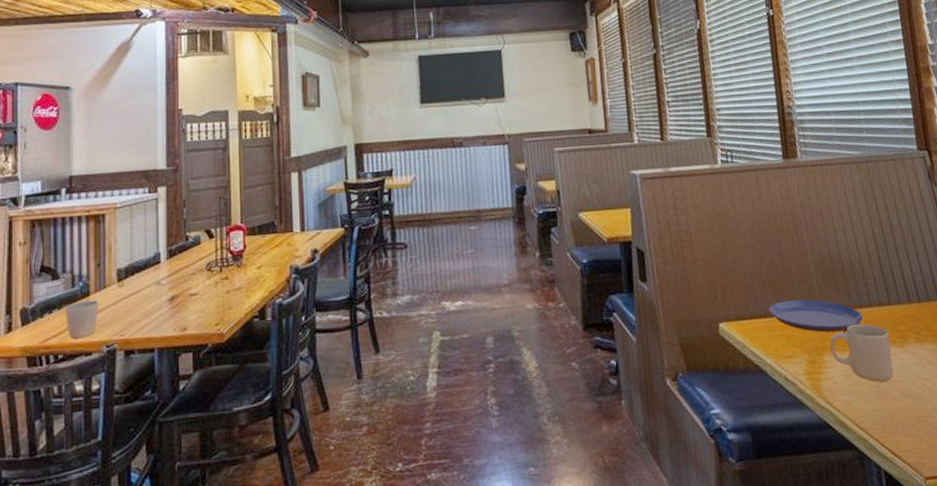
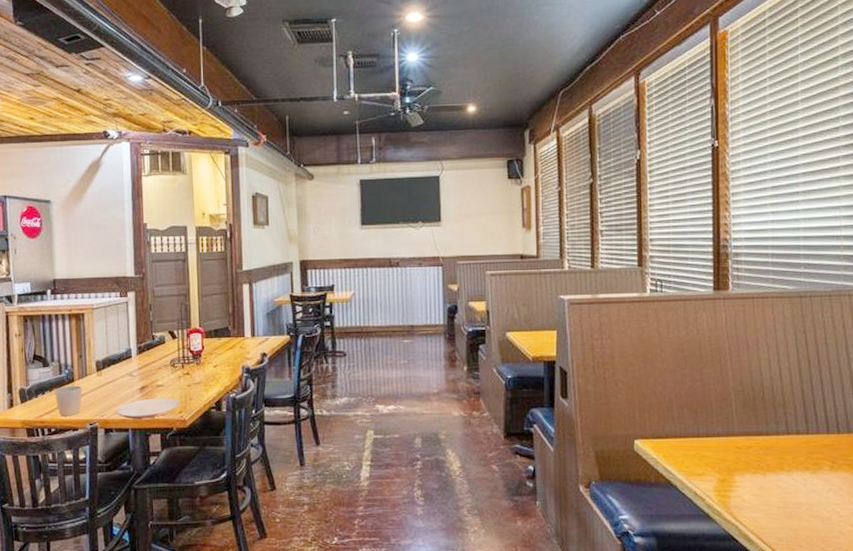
plate: none [139,308,217,337] -> present [116,398,180,419]
plate: present [769,299,864,333] -> none [685,423,779,456]
cup: present [829,323,894,382] -> none [742,449,804,503]

